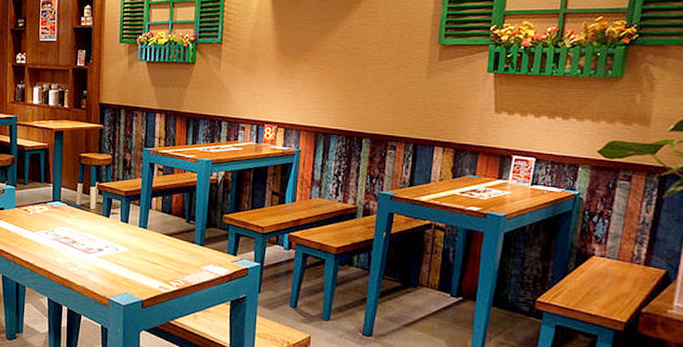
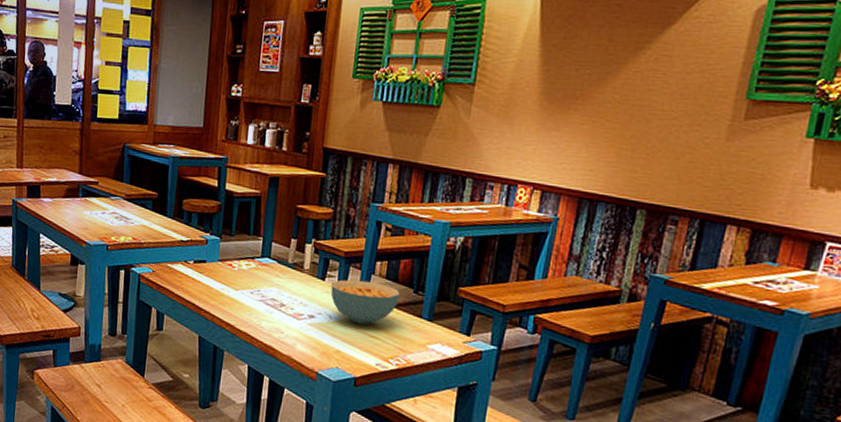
cereal bowl: none [115,215,175,254] -> present [330,279,400,325]

